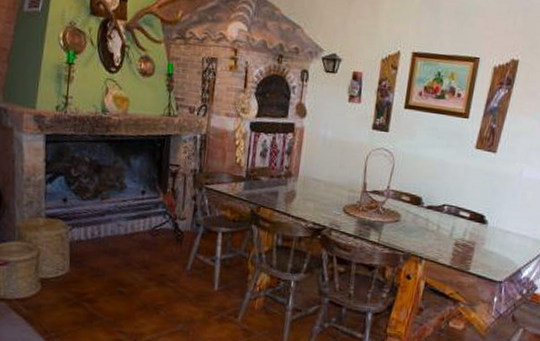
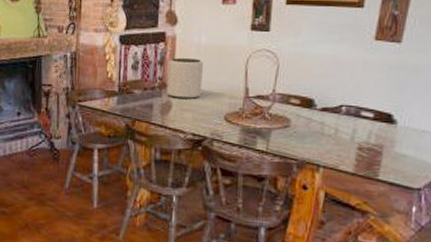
plant pot: none [291,149,327,190] -> present [166,58,203,99]

